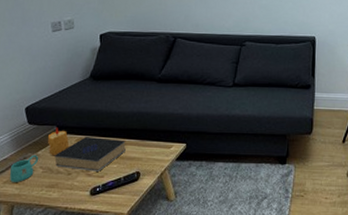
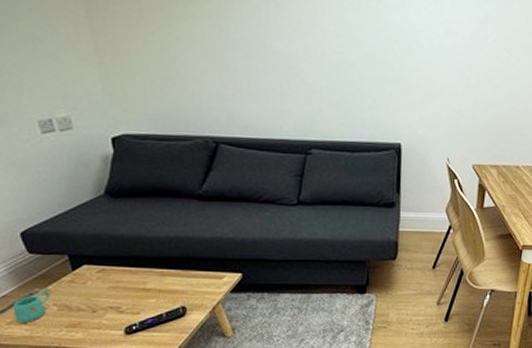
candle: present [47,127,69,156] -> none [57,256,88,291]
book: present [54,137,126,172] -> none [71,268,165,308]

